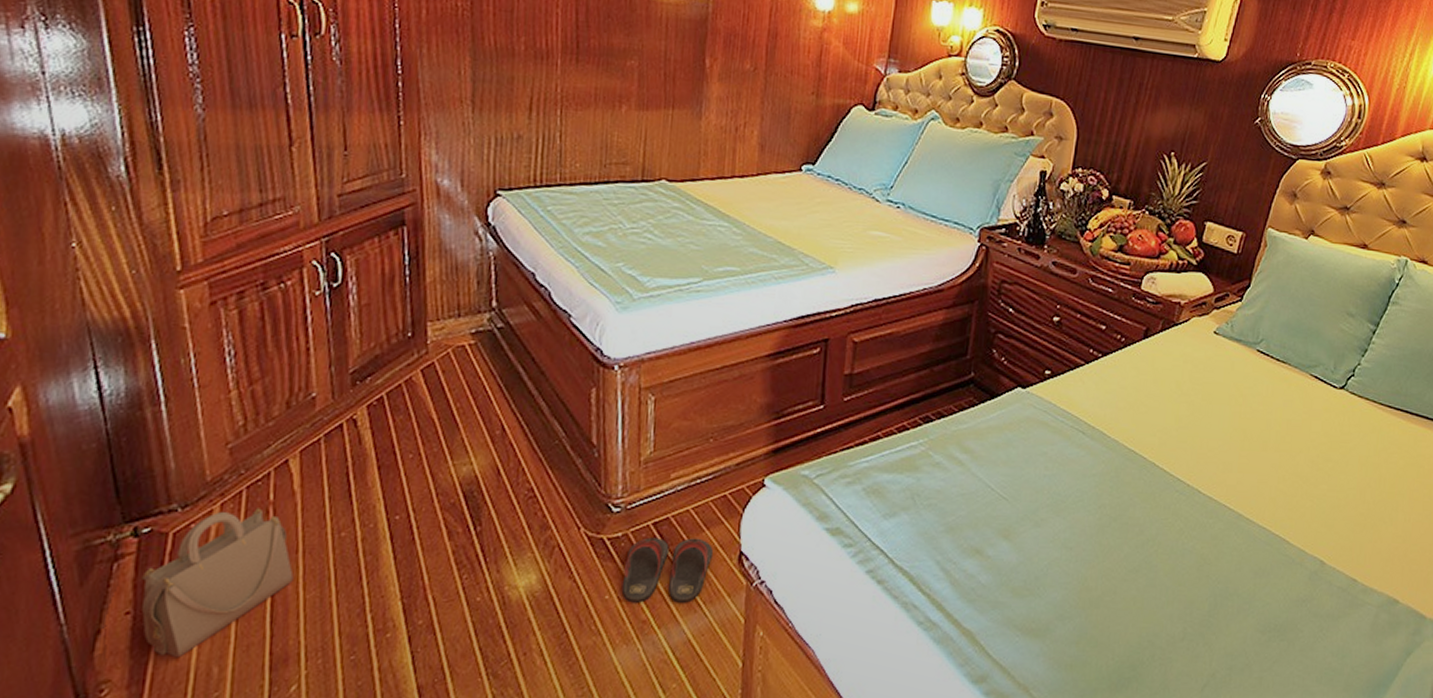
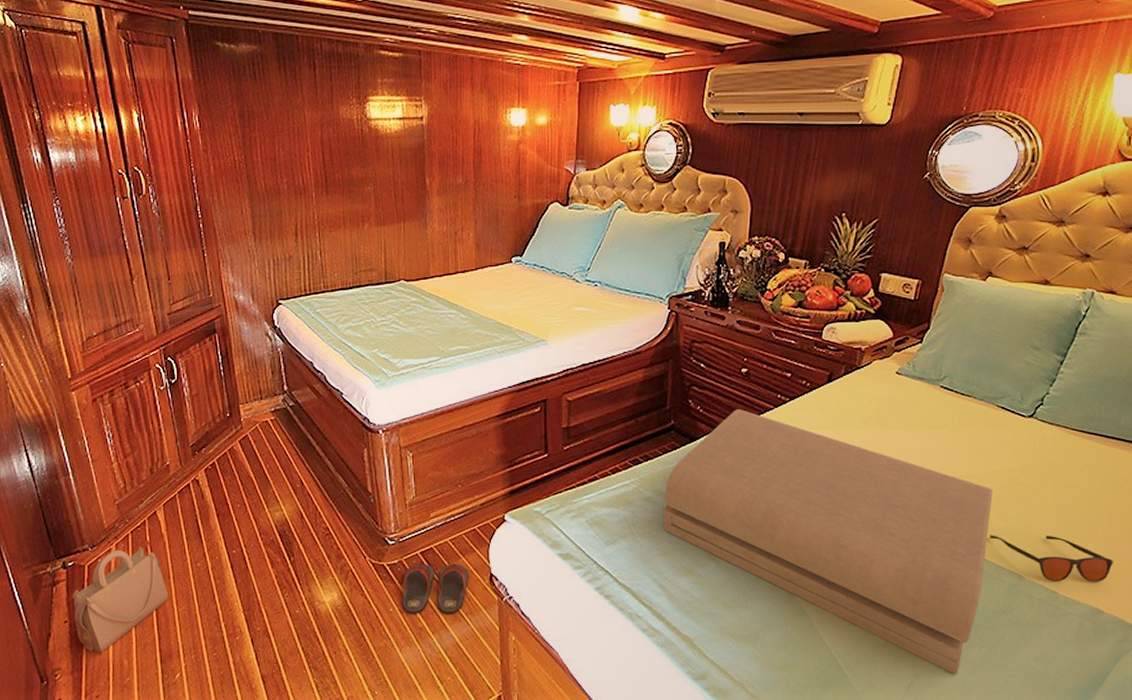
towel: none [952,363,1301,673] -> present [663,409,993,675]
sunglasses: none [1295,516,1410,570] -> present [990,535,1113,582]

